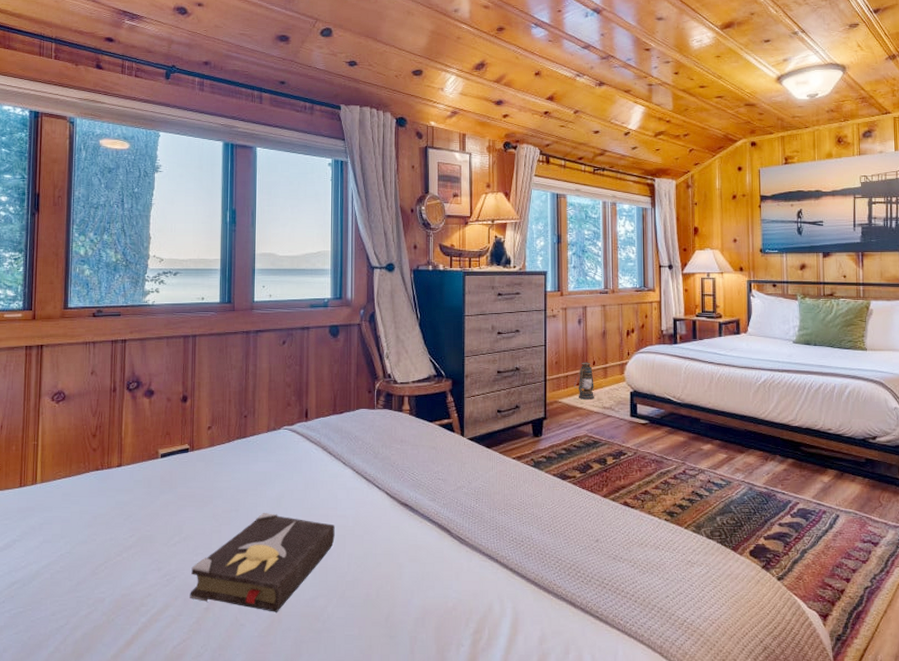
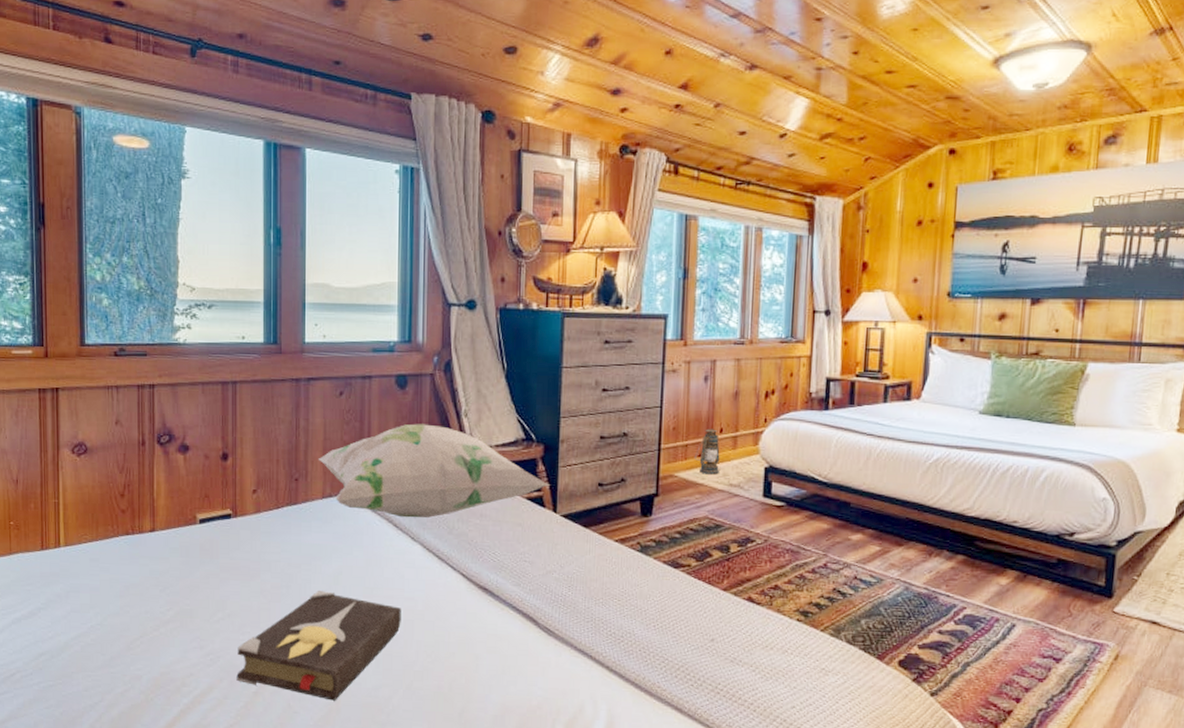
decorative pillow: none [264,366,458,446] -> present [318,424,550,518]

